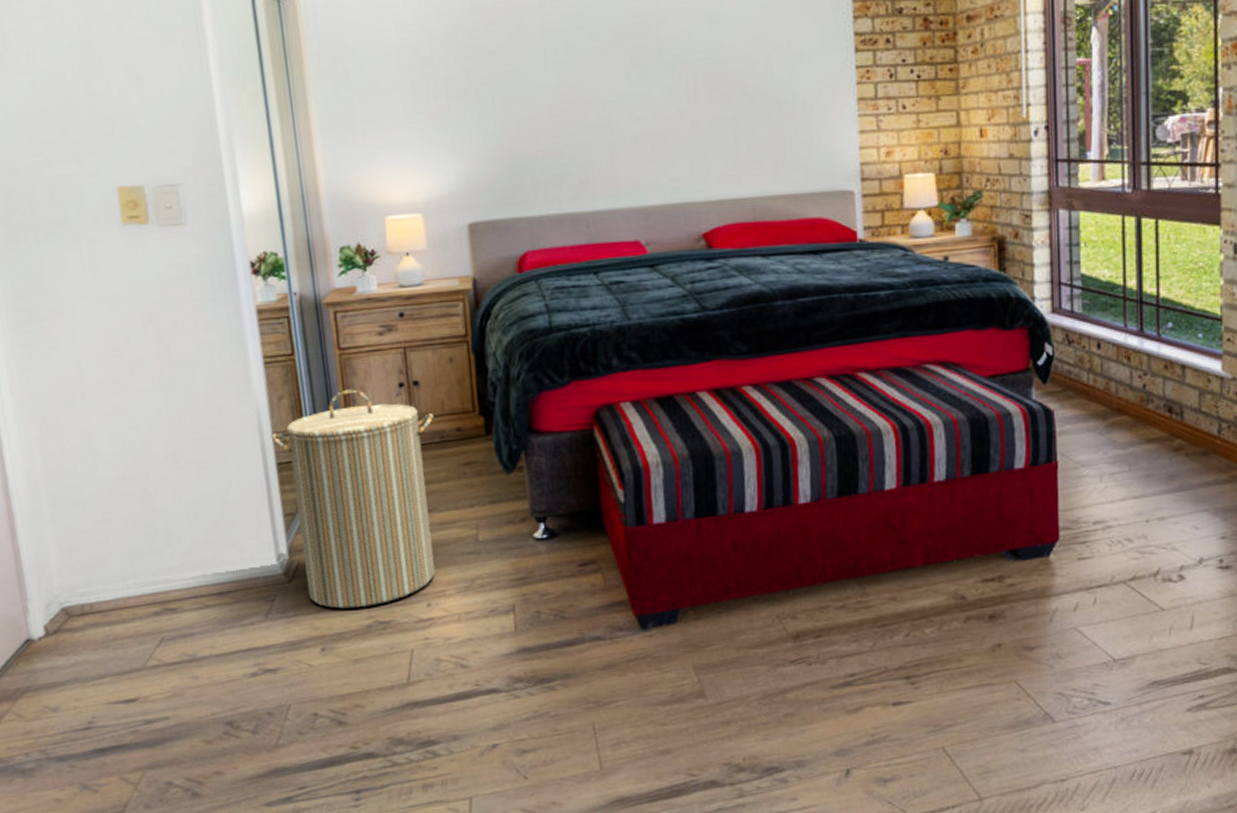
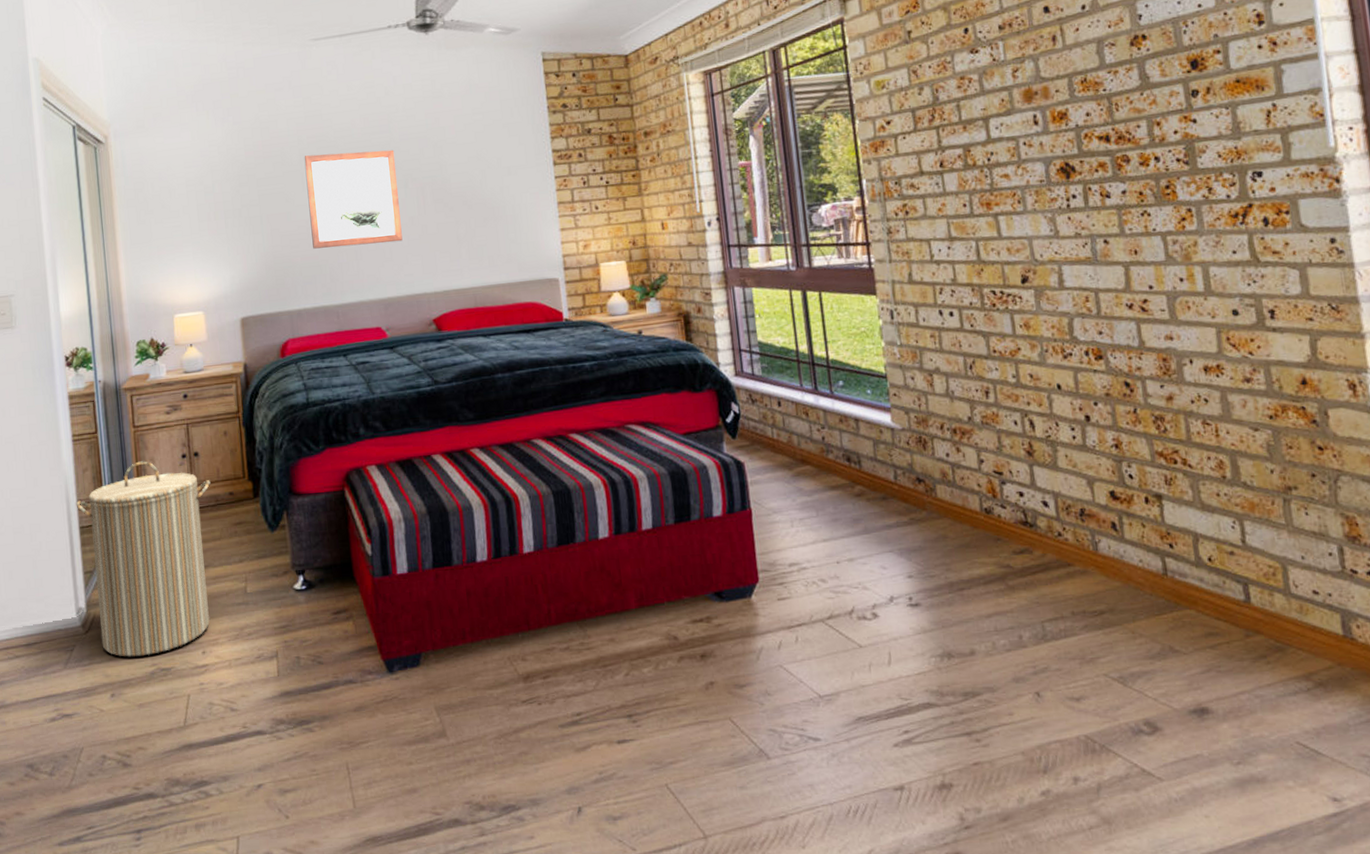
wall art: none [546,22,668,142] -> present [304,149,403,249]

